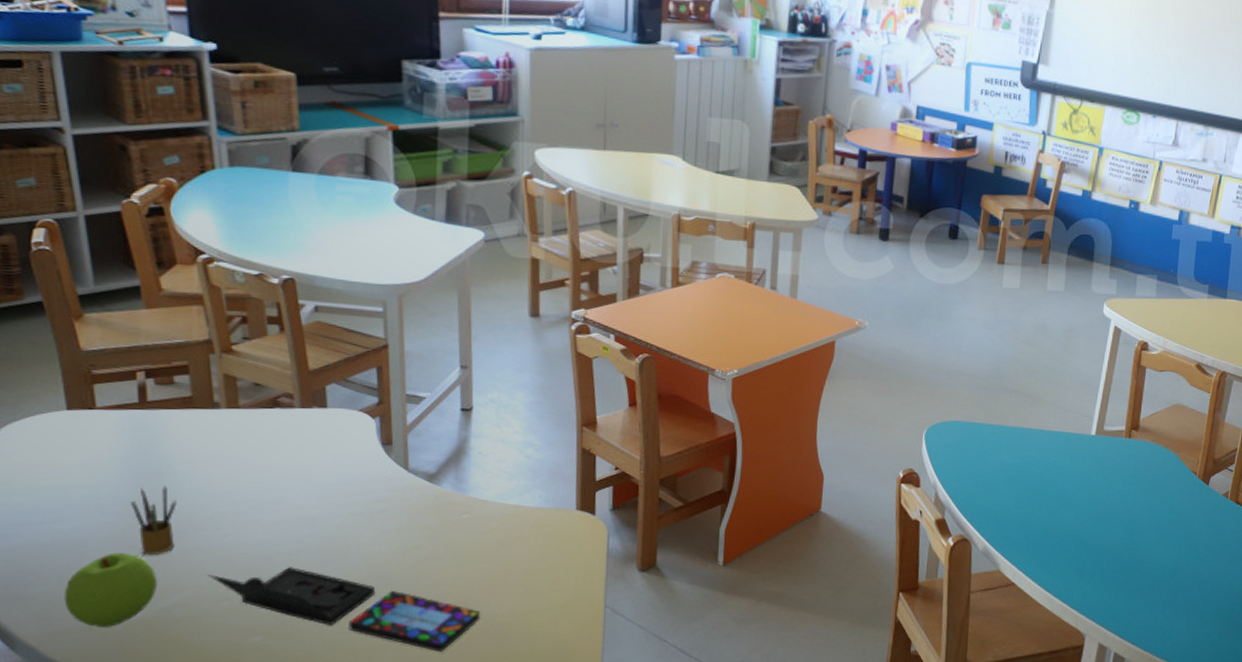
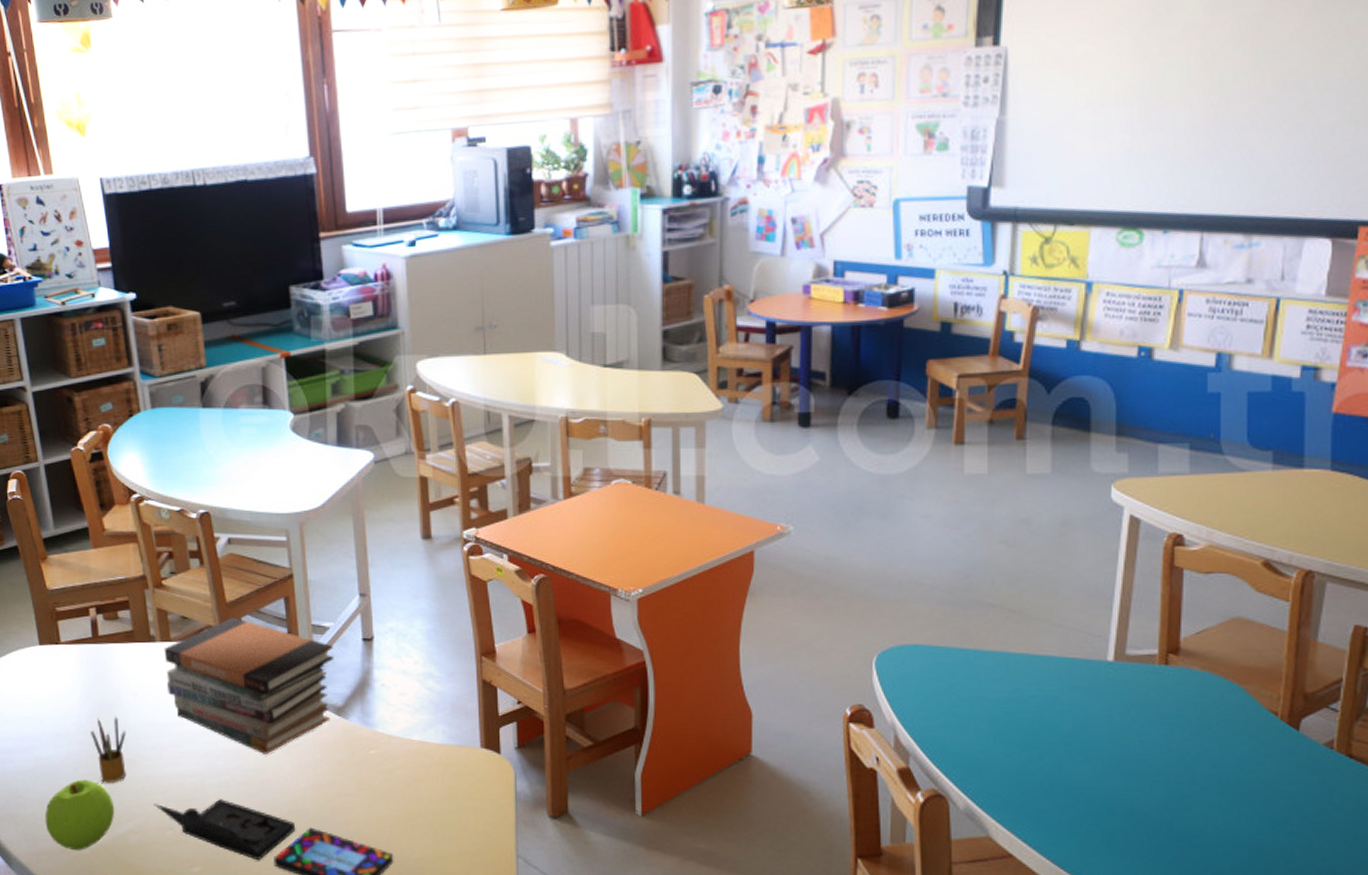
book stack: none [230,385,429,521] -> present [164,617,335,754]

